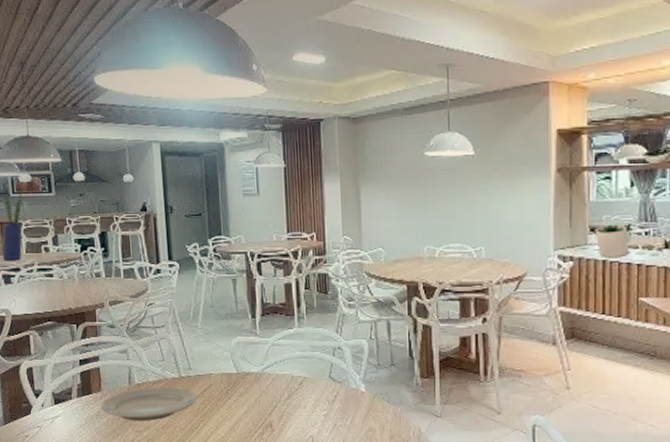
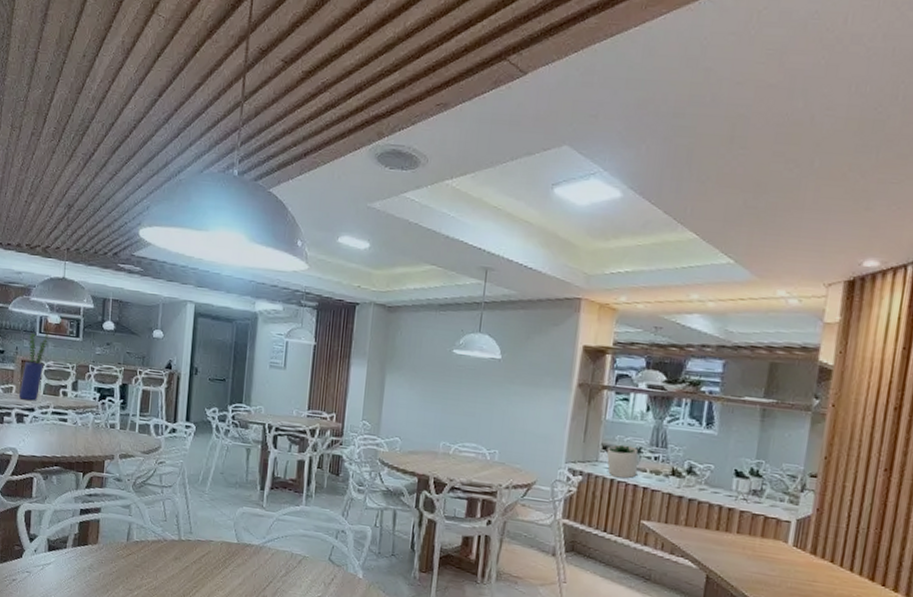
plate: present [101,387,196,422] -> none [95,546,193,581]

